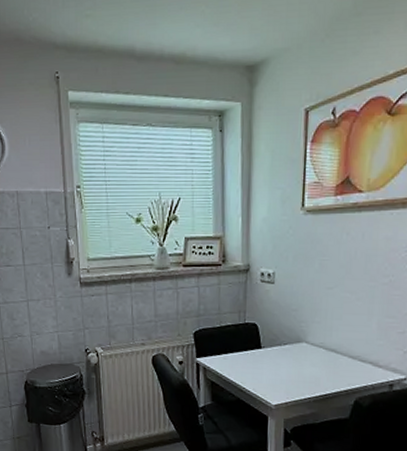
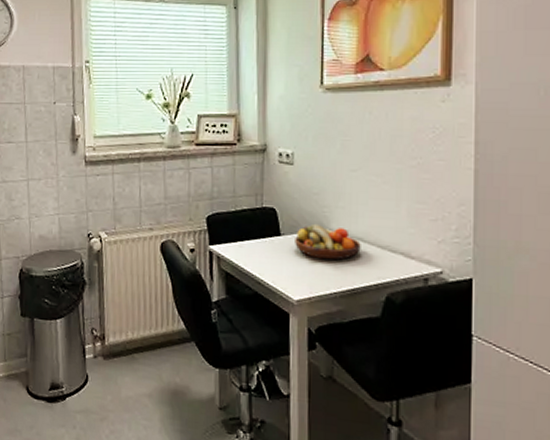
fruit bowl: none [274,337,334,370] -> present [295,223,361,261]

